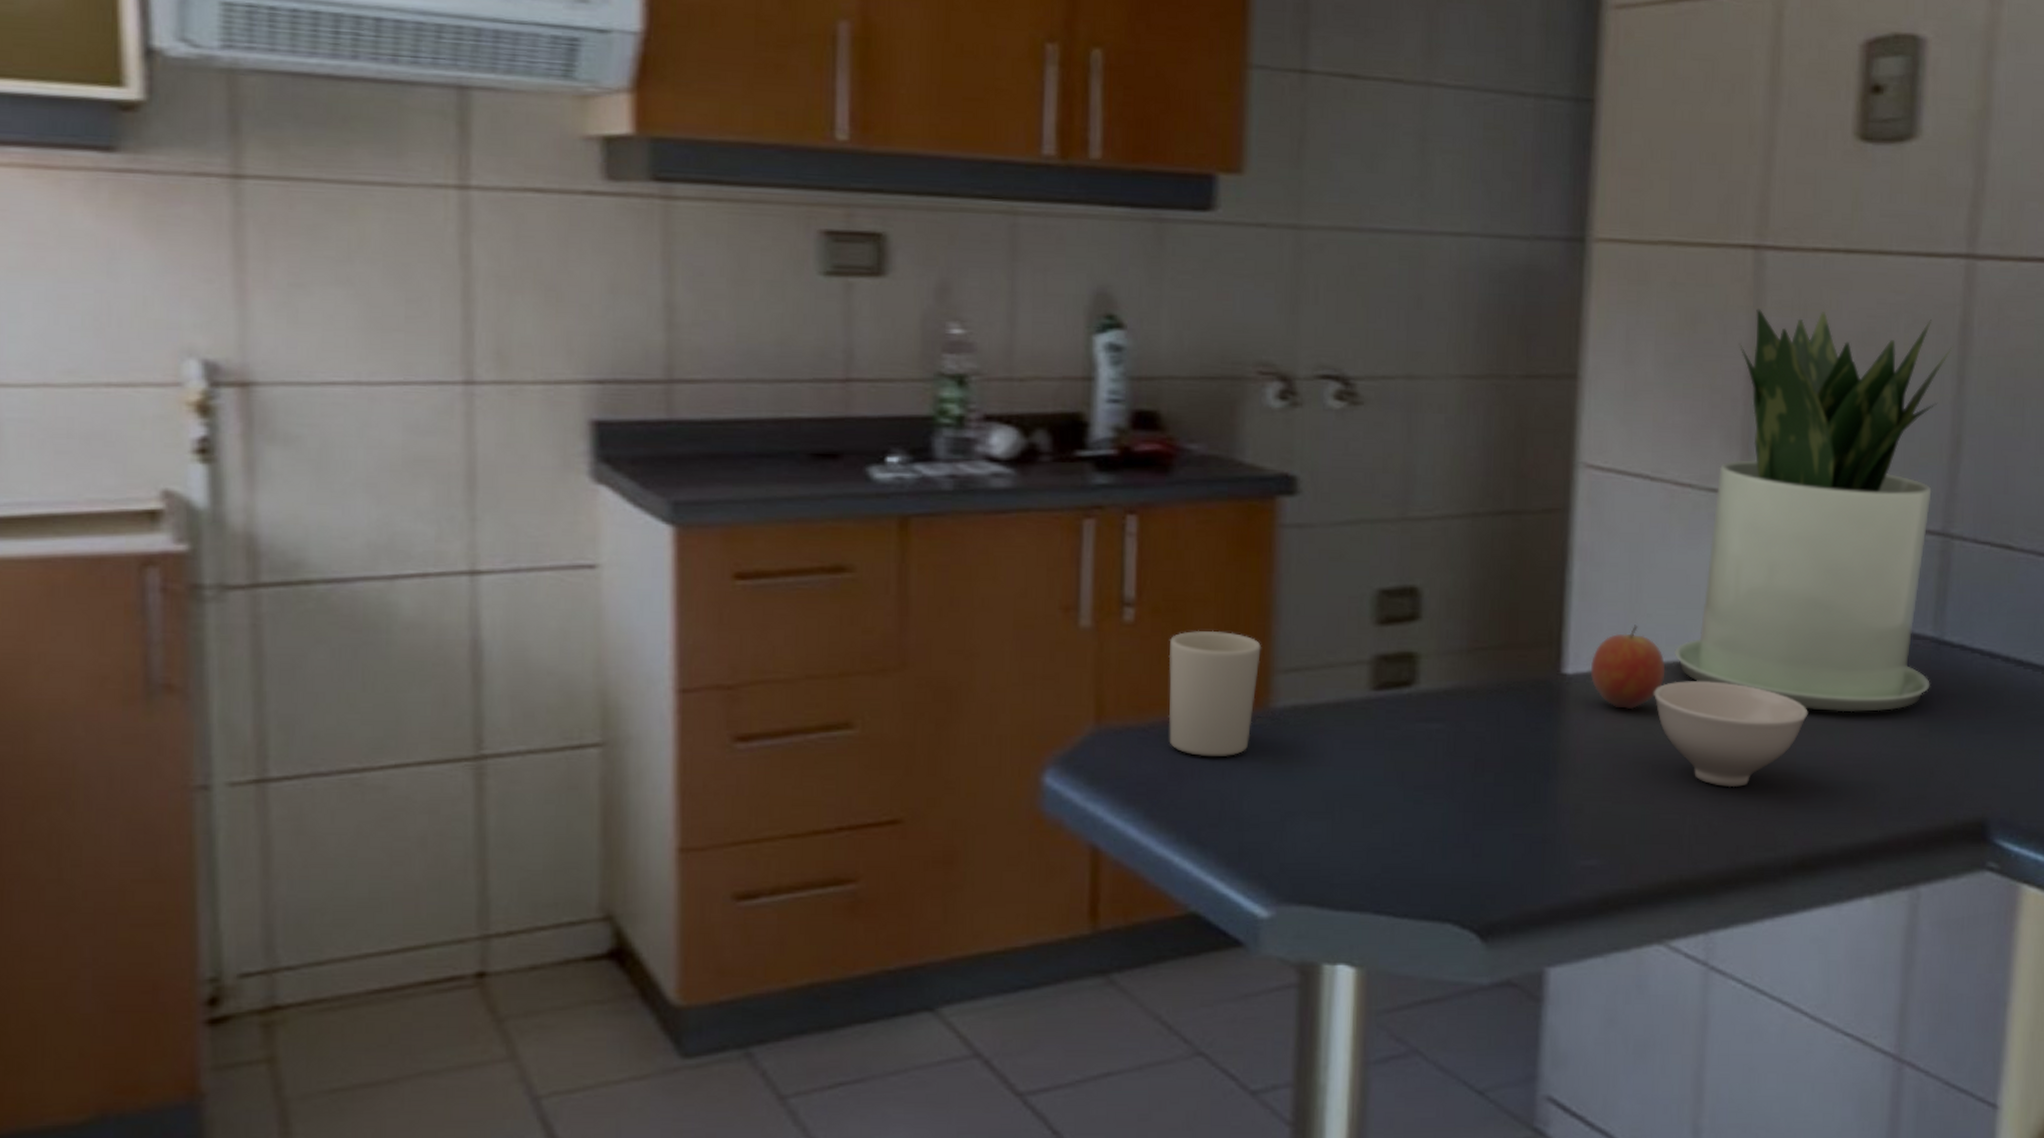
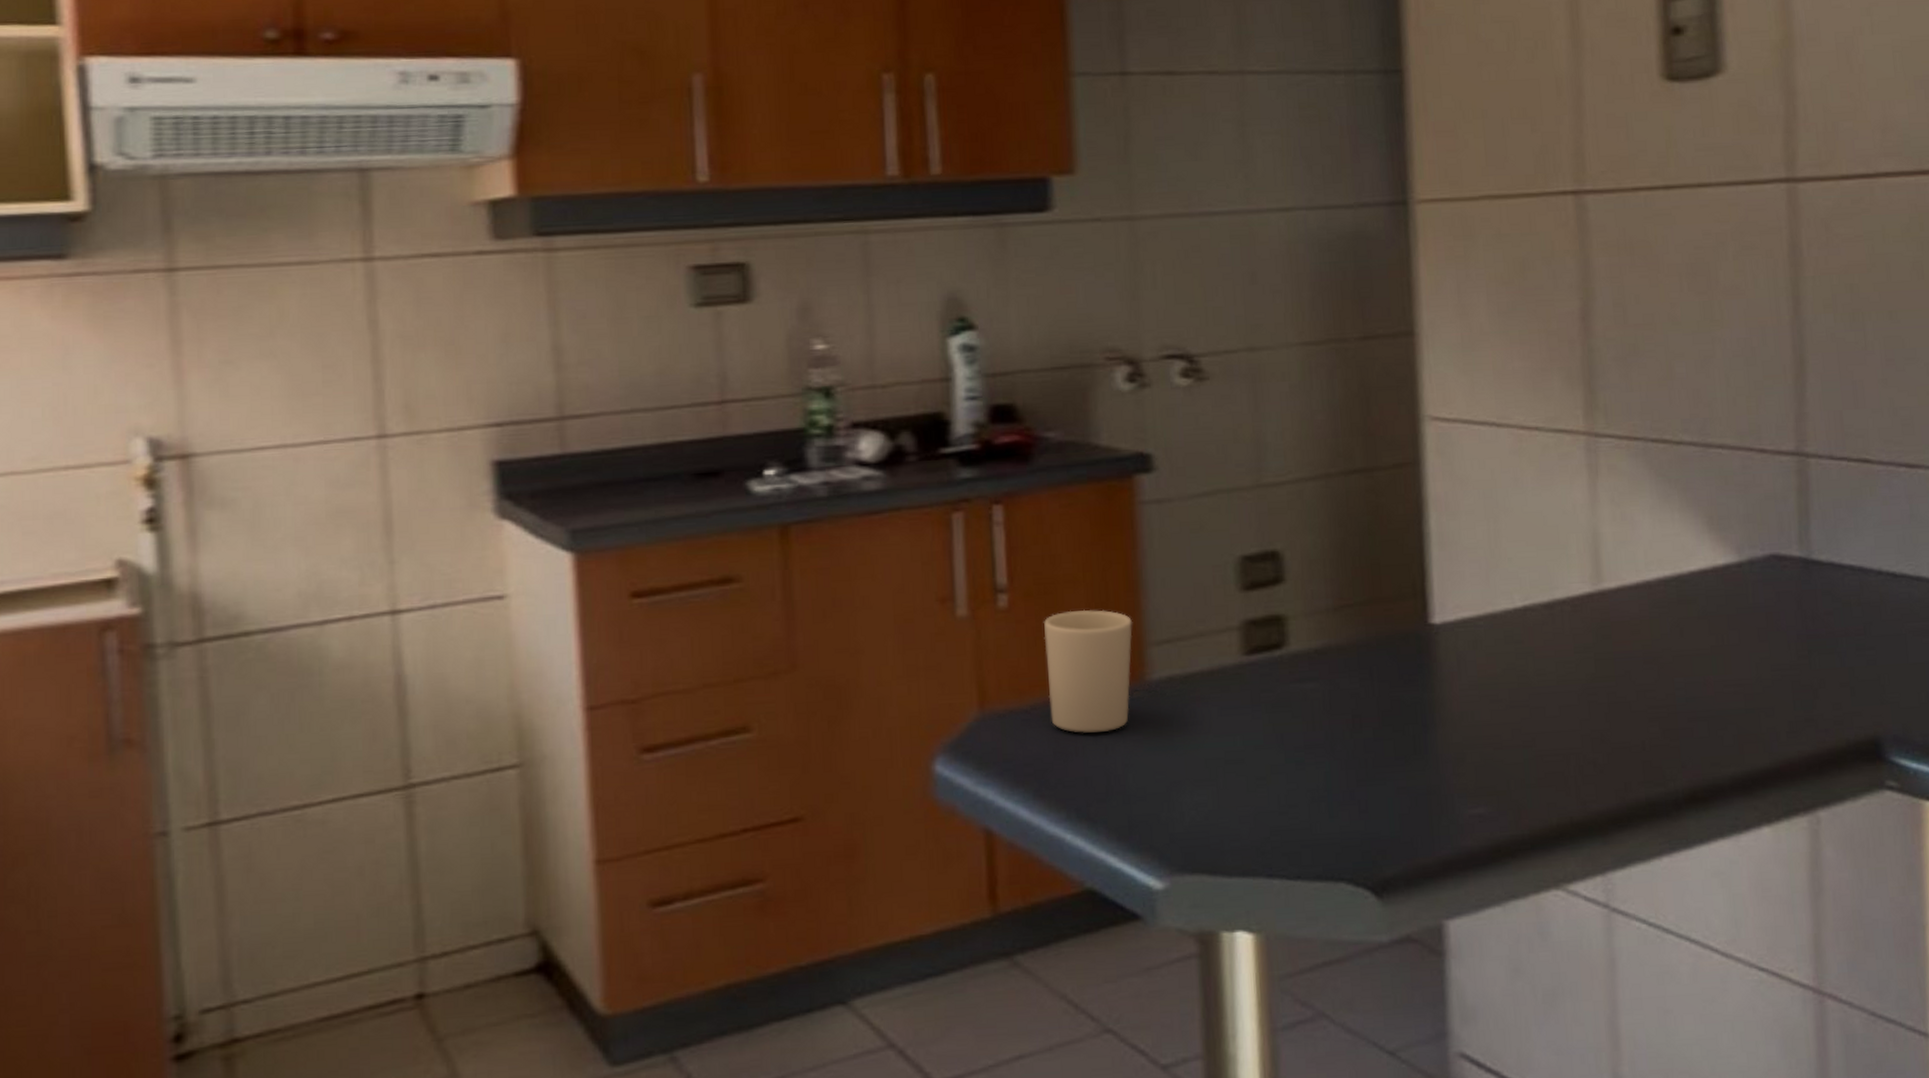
fruit: present [1590,625,1666,710] -> none [1456,569,1532,655]
bowl: present [1654,681,1808,788] -> none [1523,619,1682,725]
planter: present [1675,309,1954,713] -> none [1539,245,1804,640]

